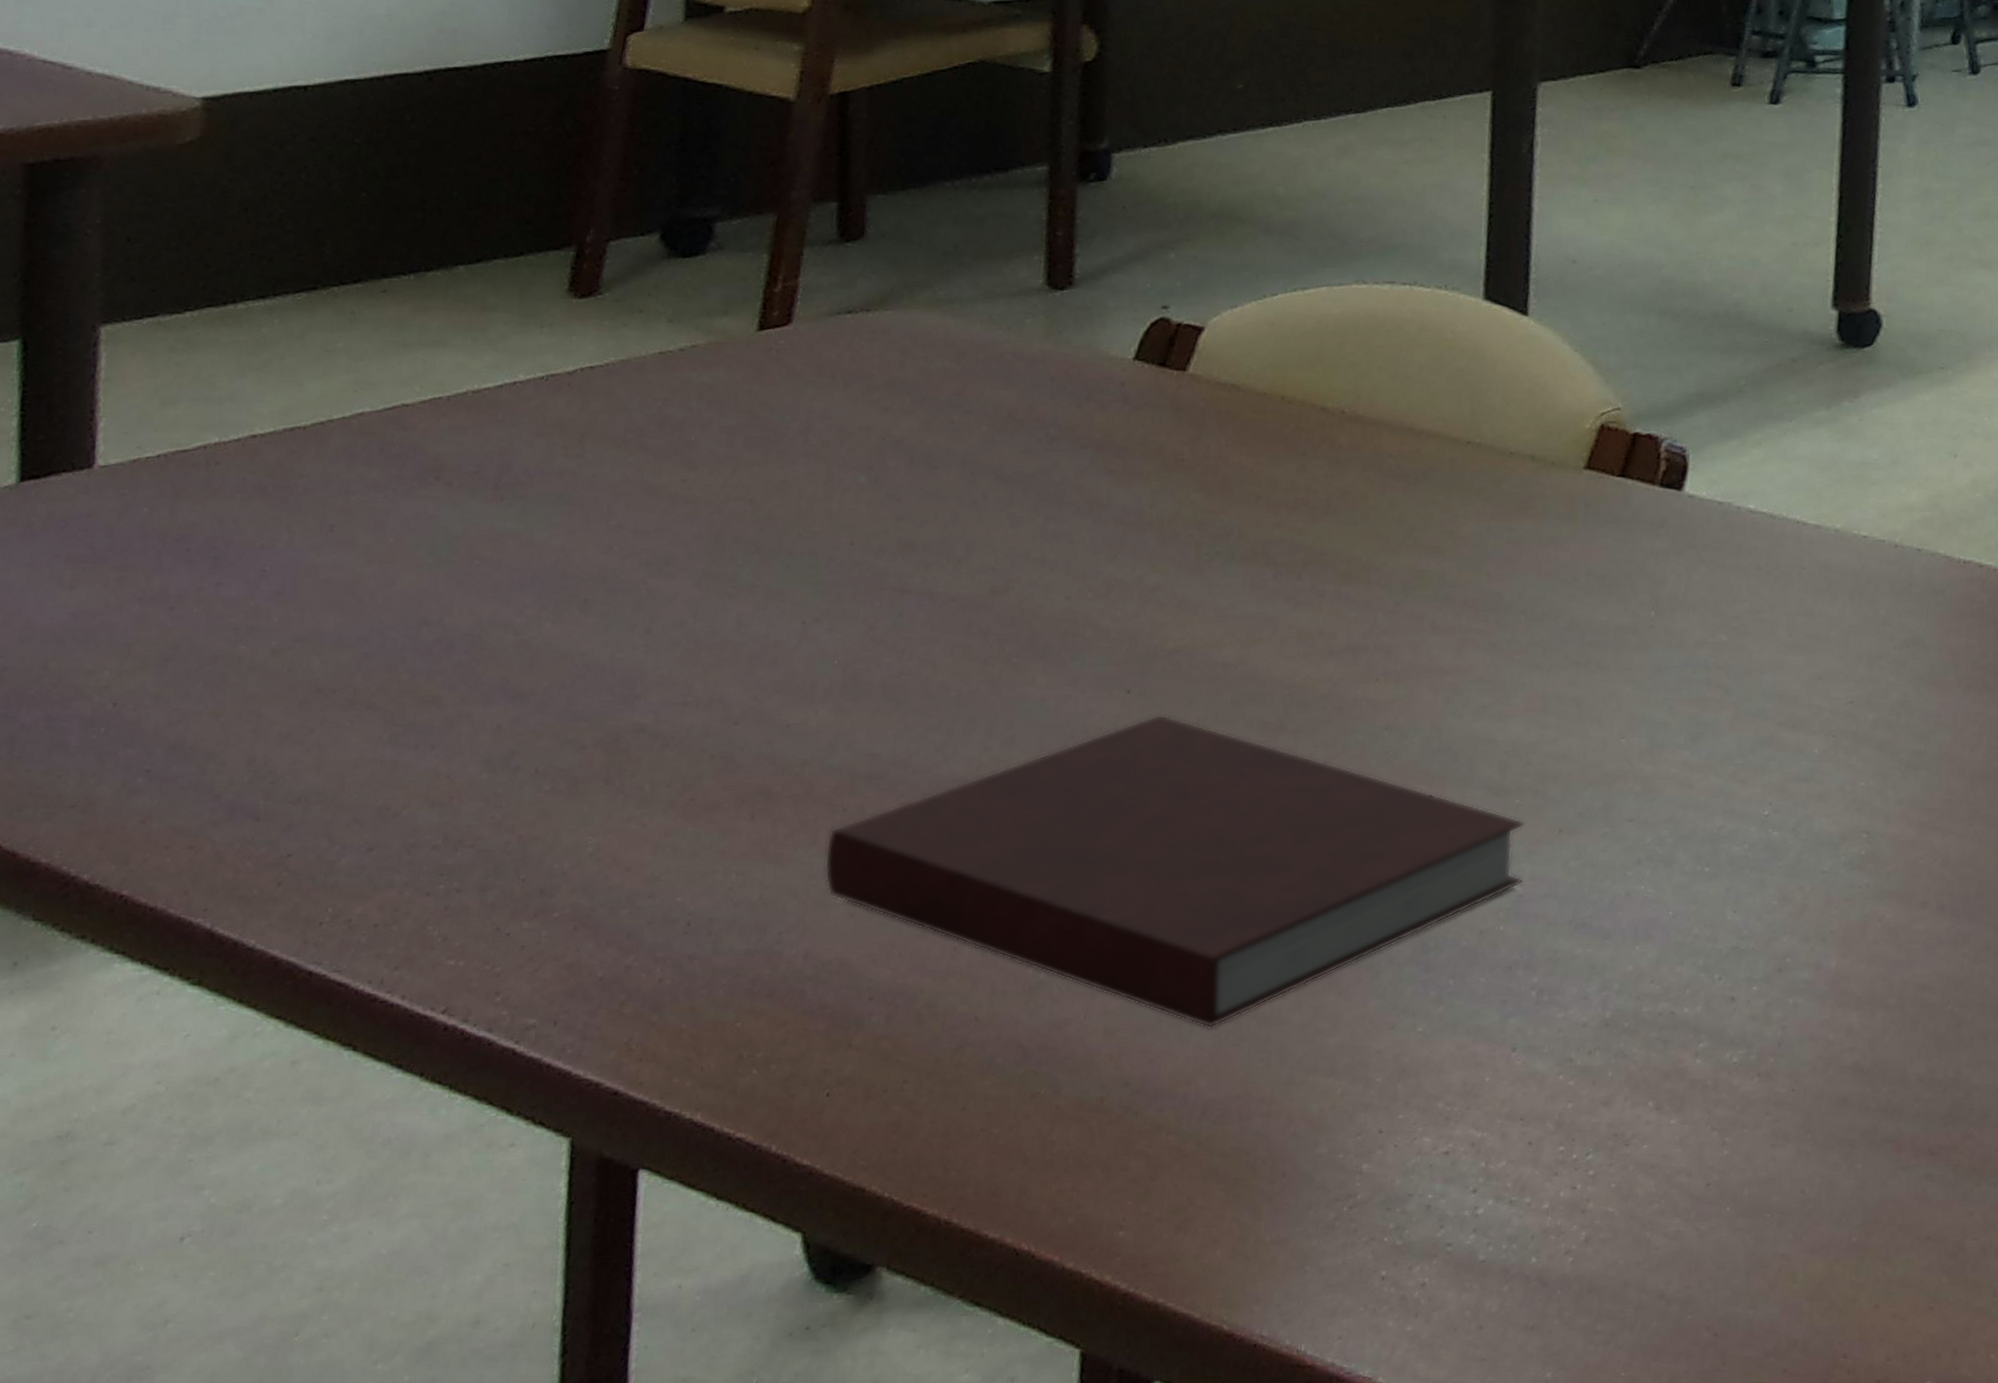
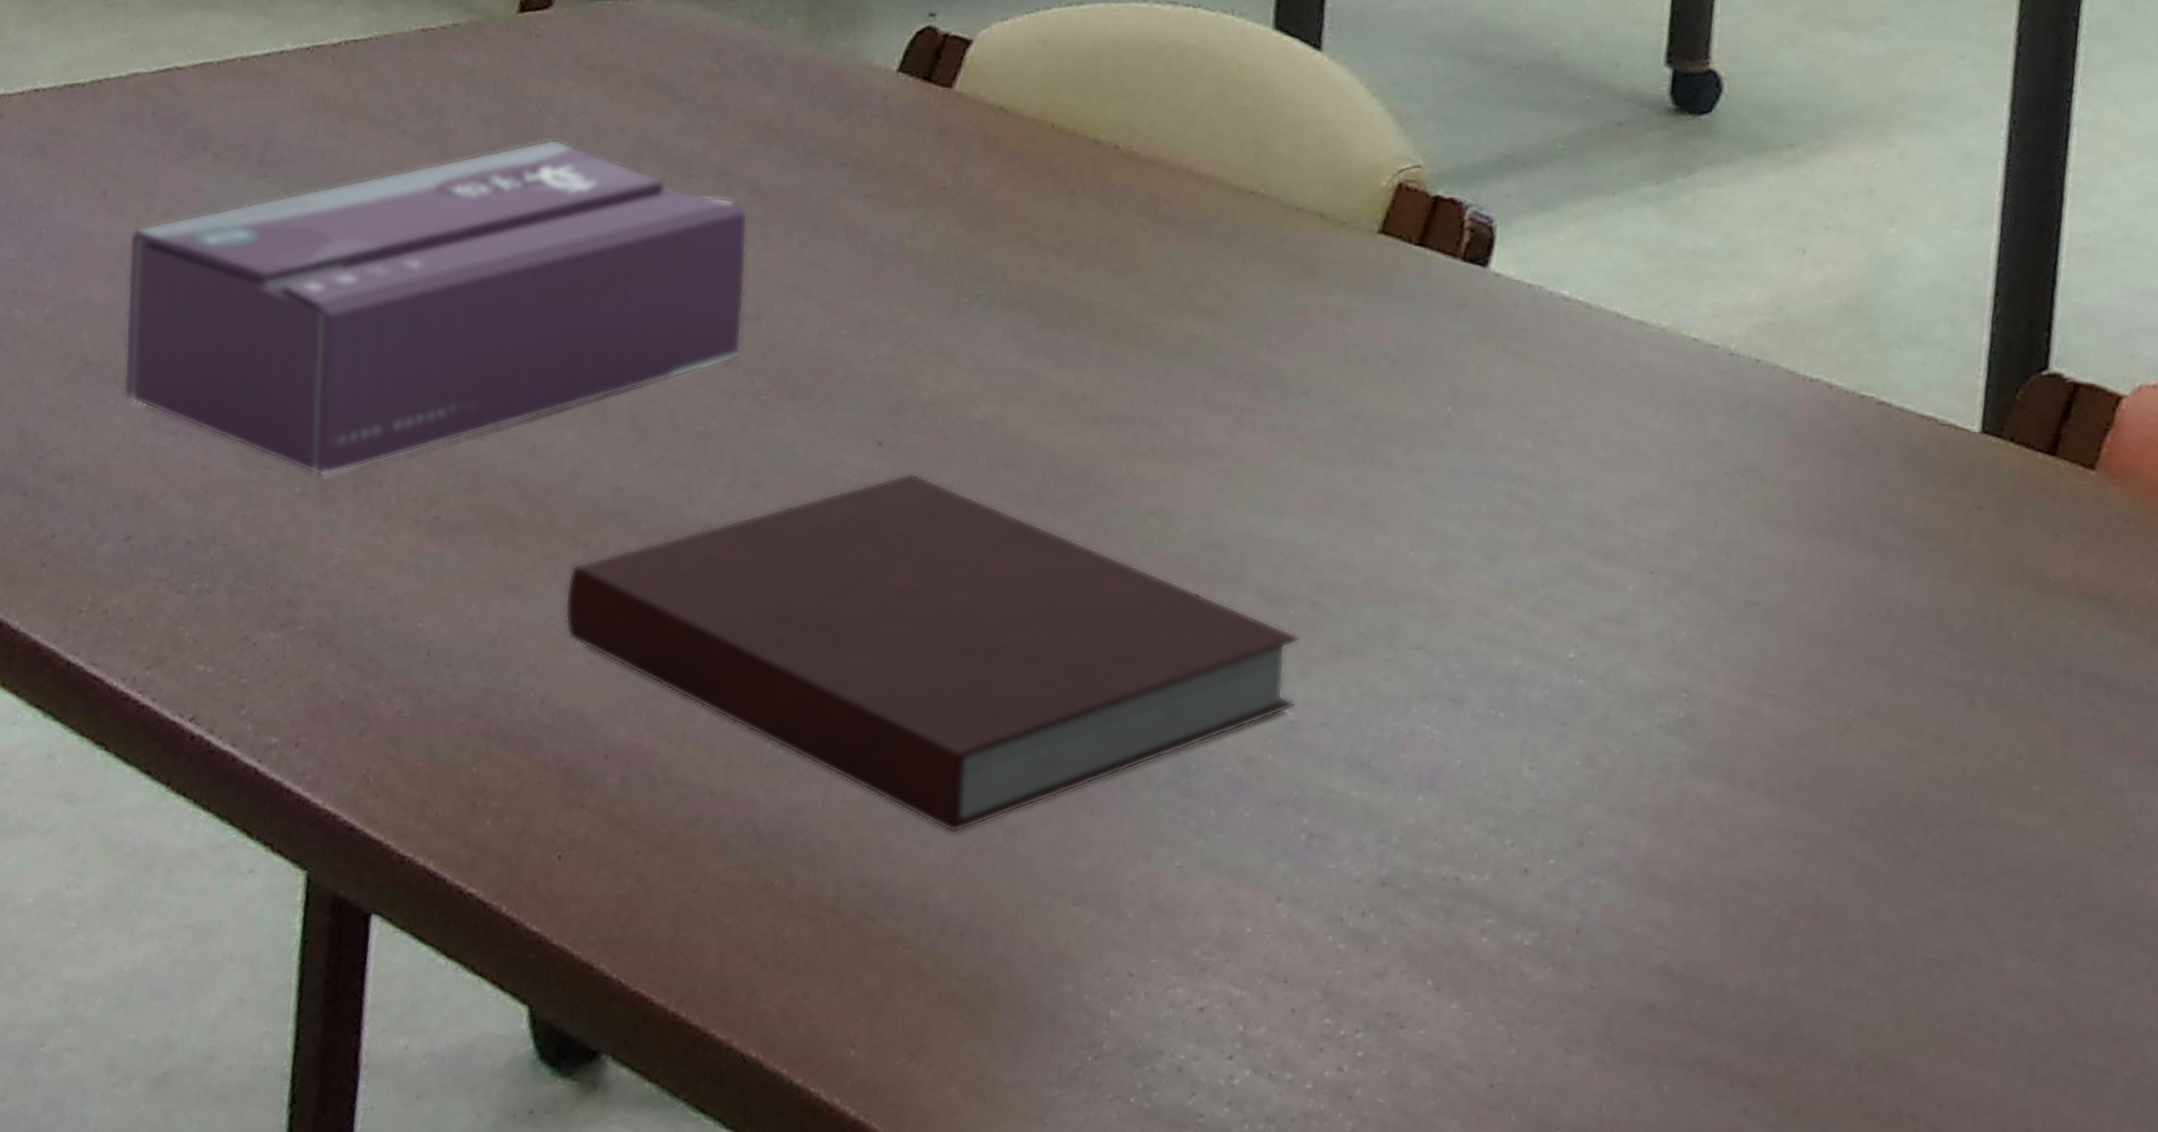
tissue box: none [359,444,994,774] -> present [123,139,748,478]

